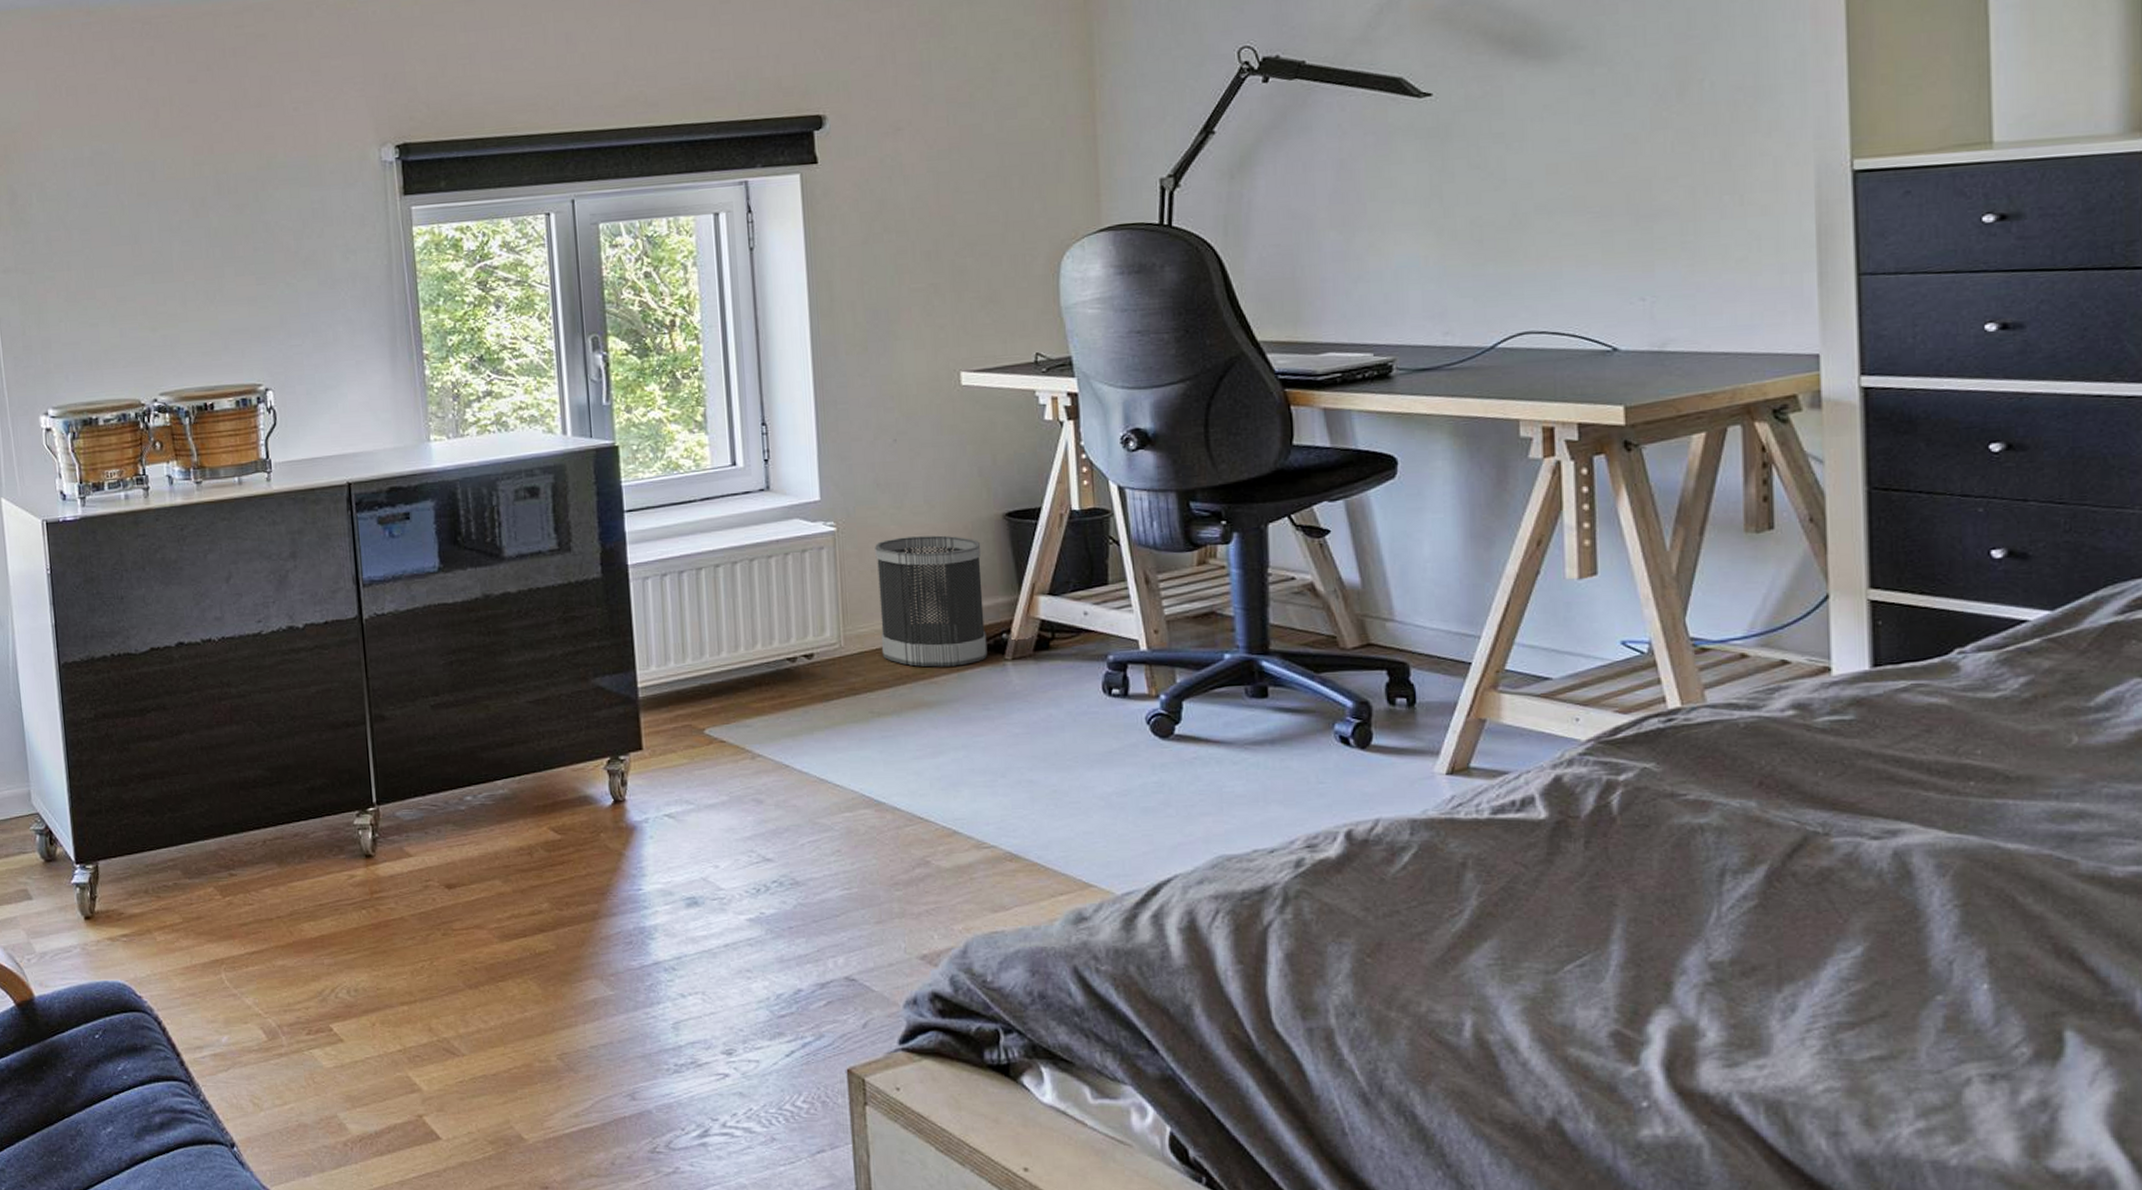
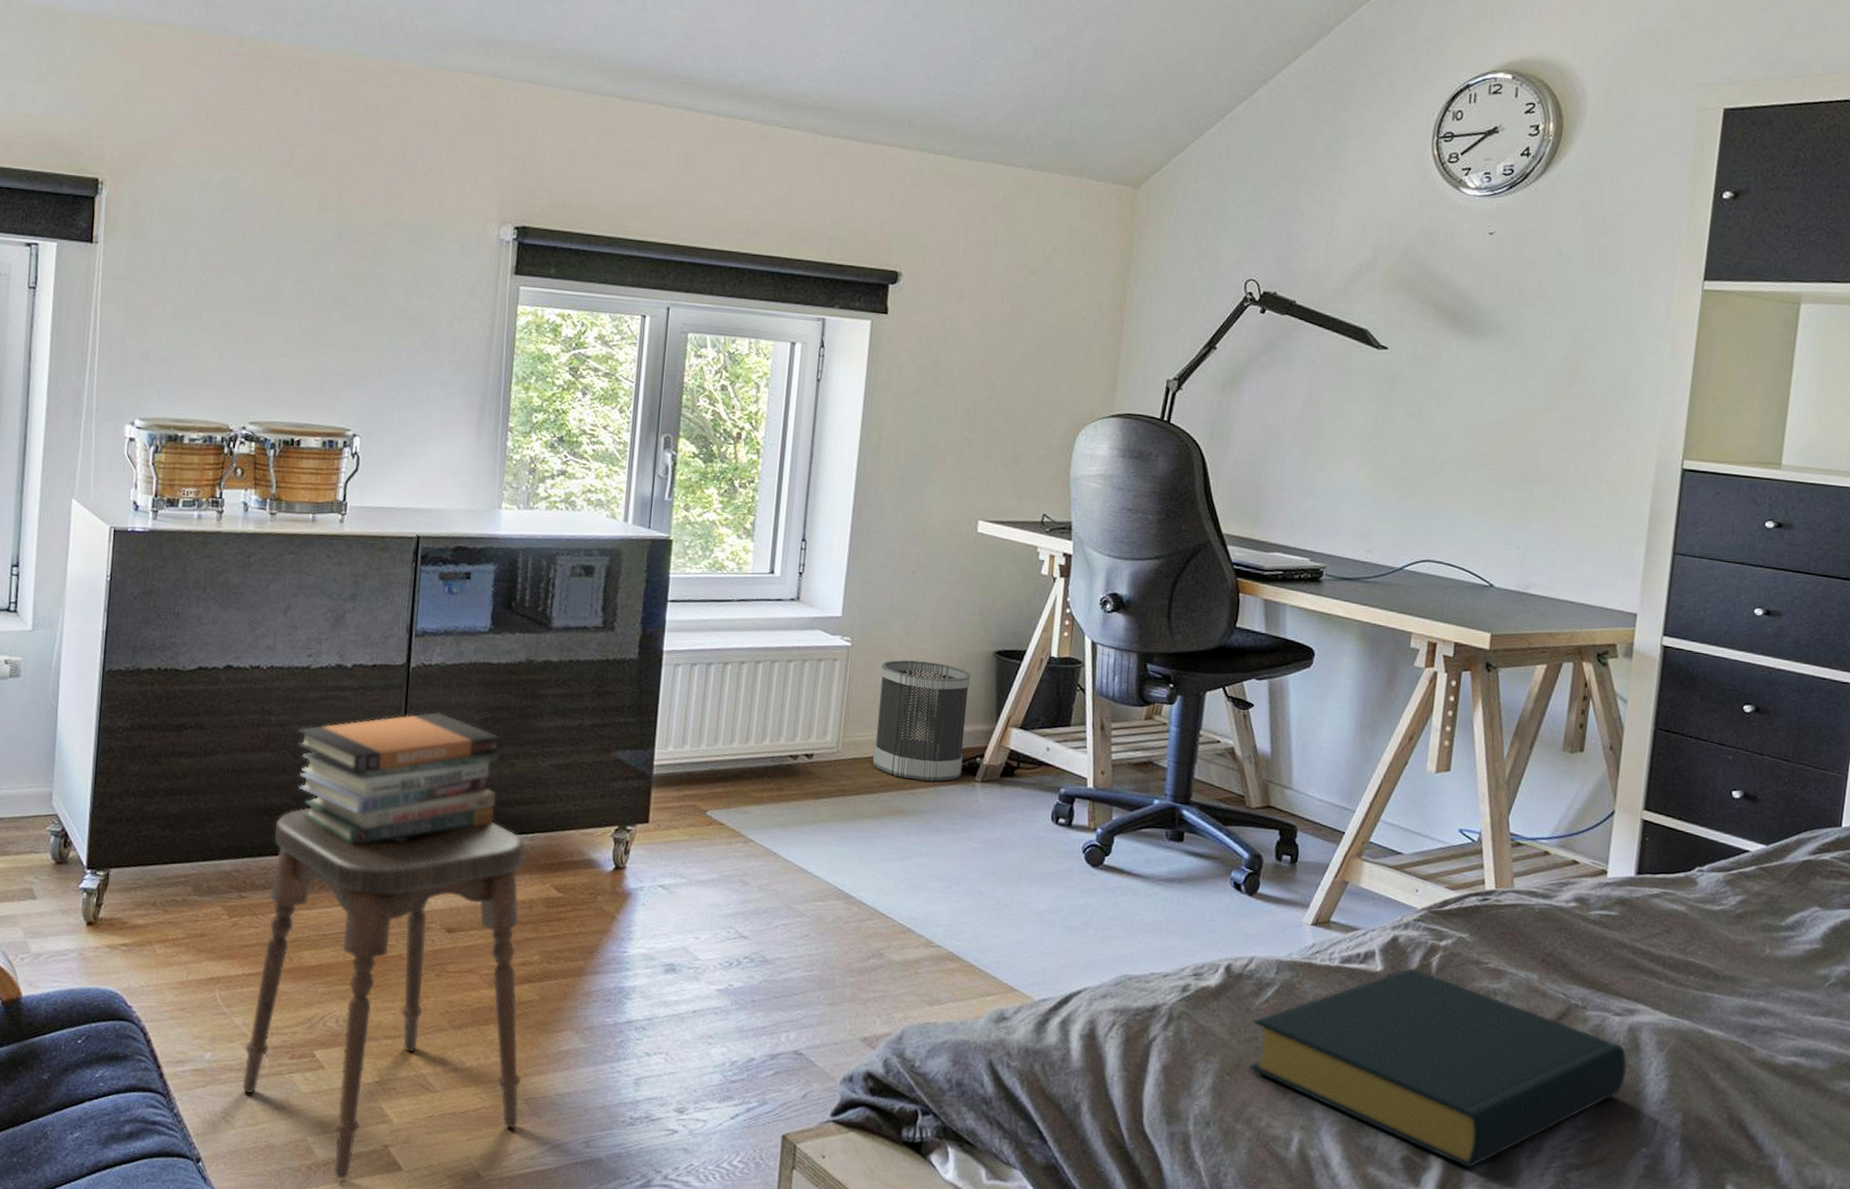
stool: none [253,769,554,1153] -> present [242,807,525,1179]
book stack: none [259,662,477,809] -> present [296,712,500,845]
hardback book: none [1390,811,1900,1038] -> present [1248,968,1628,1168]

